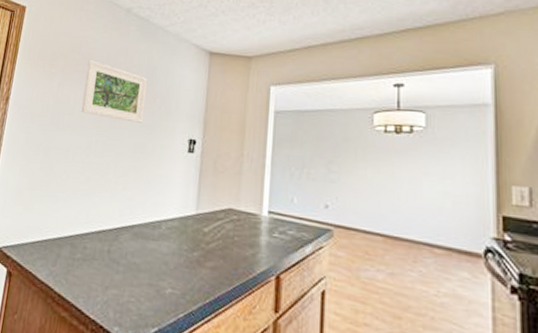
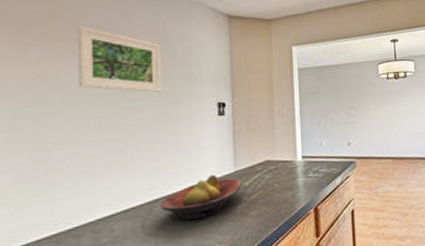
fruit bowl: none [125,212,202,258] -> present [159,174,242,221]

